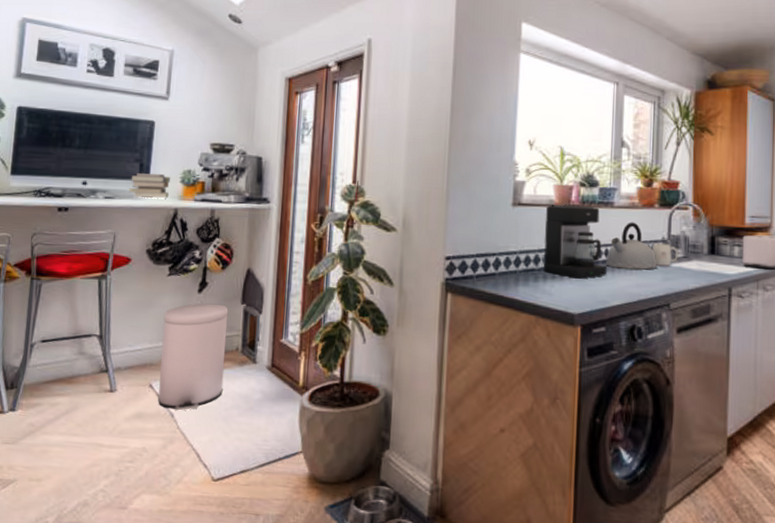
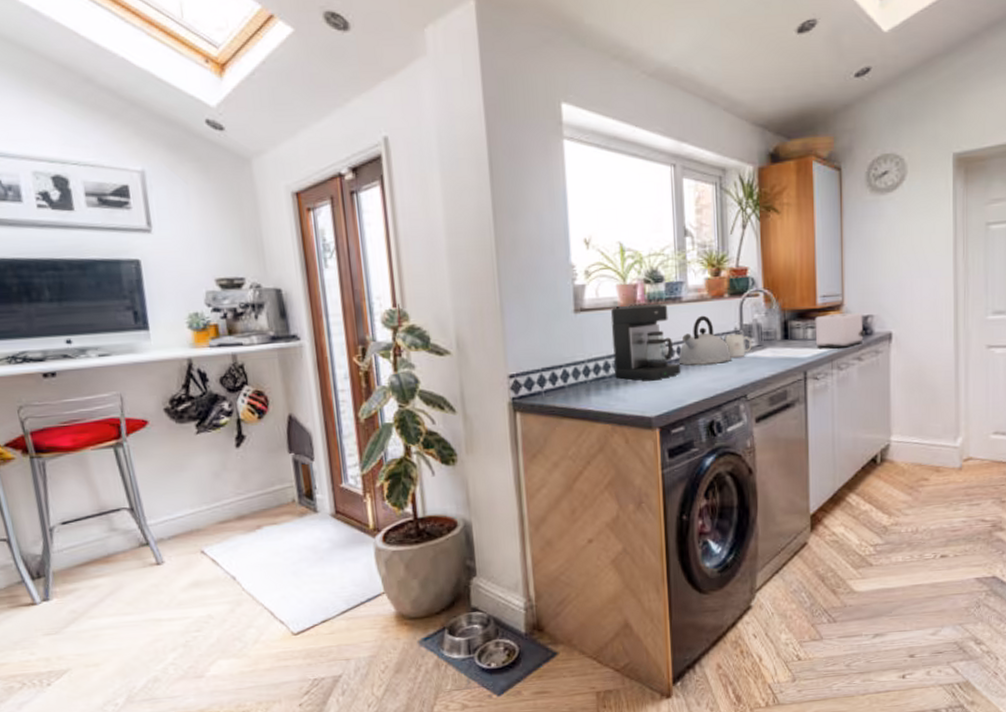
books: present [129,173,171,199] -> none [125,321,177,352]
pedal bin: present [158,303,229,411] -> none [201,456,286,573]

